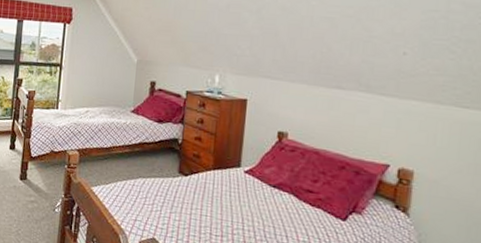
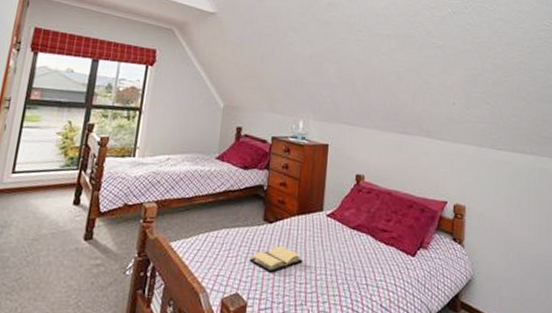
book: none [164,198,219,223] -> present [249,246,303,273]

